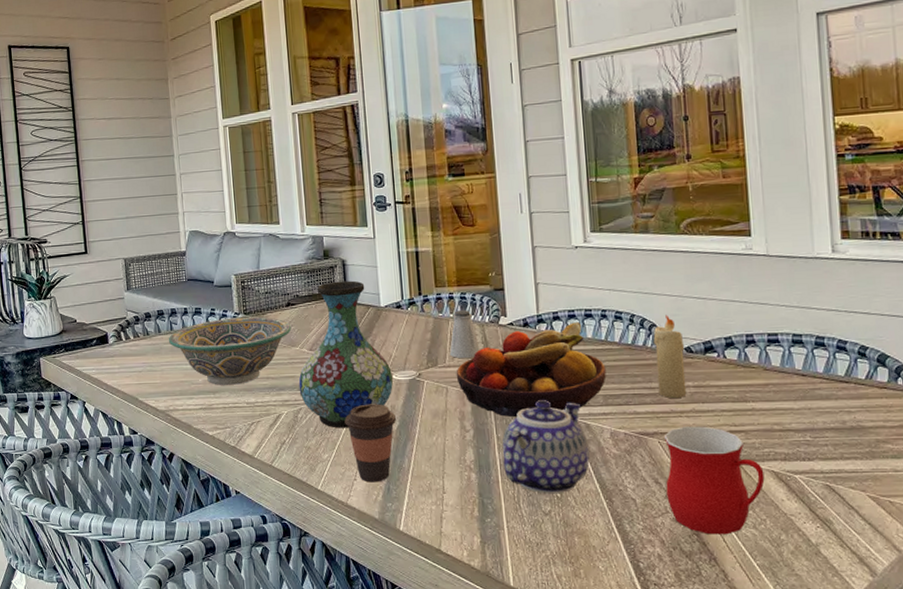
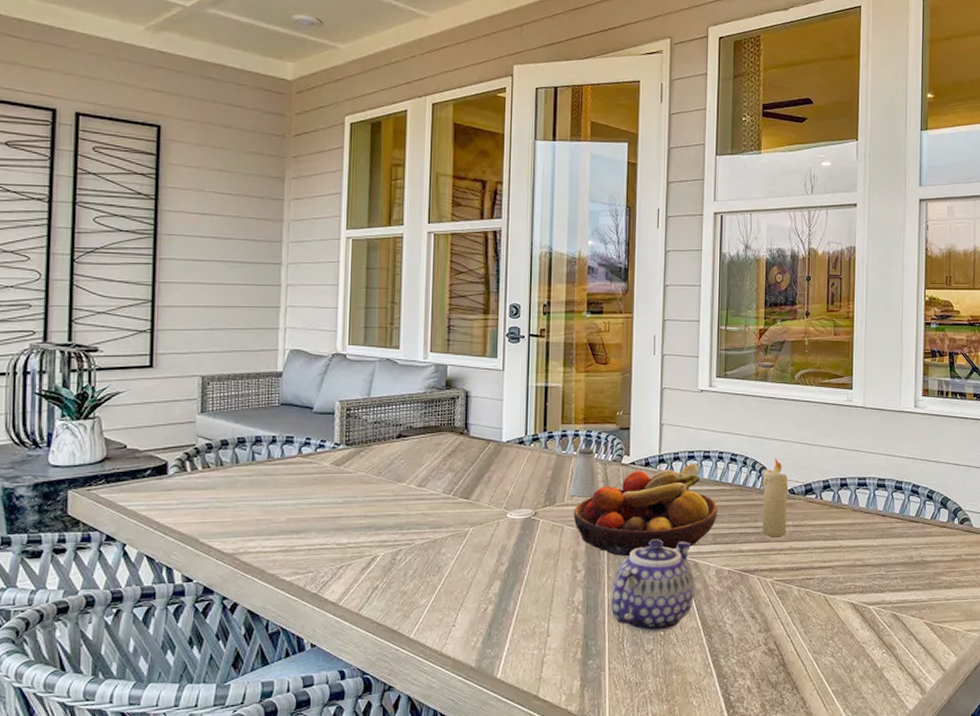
bowl: present [168,316,292,385] -> none [247,448,400,524]
vase: present [298,280,393,428] -> none [401,413,507,571]
coffee cup: present [344,404,397,483] -> none [449,544,507,628]
mug: present [663,426,765,535] -> none [760,563,845,665]

